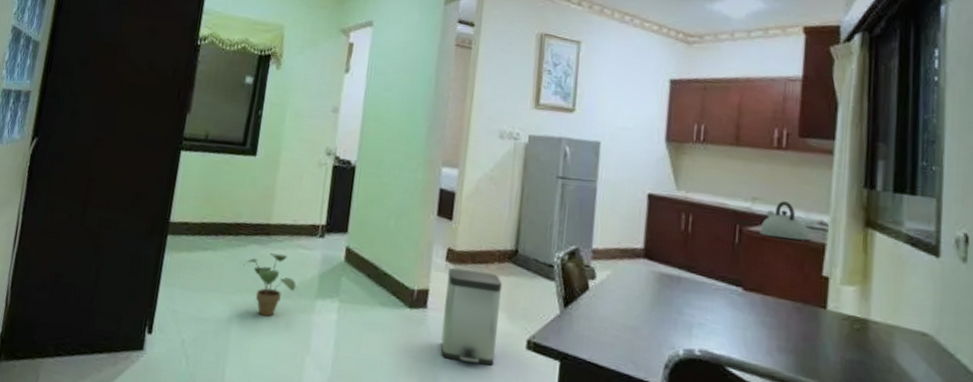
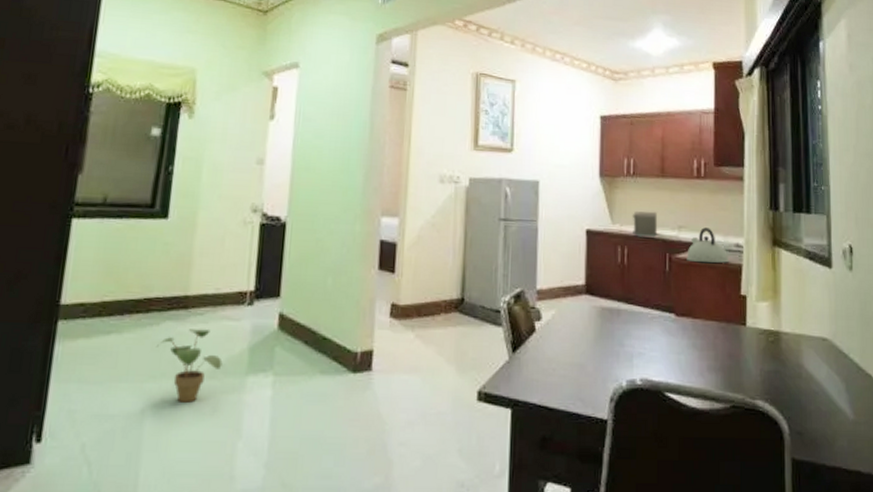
pedal bin: present [440,267,503,366] -> none [388,323,450,424]
microwave: none [699,179,729,208] -> present [632,211,658,238]

